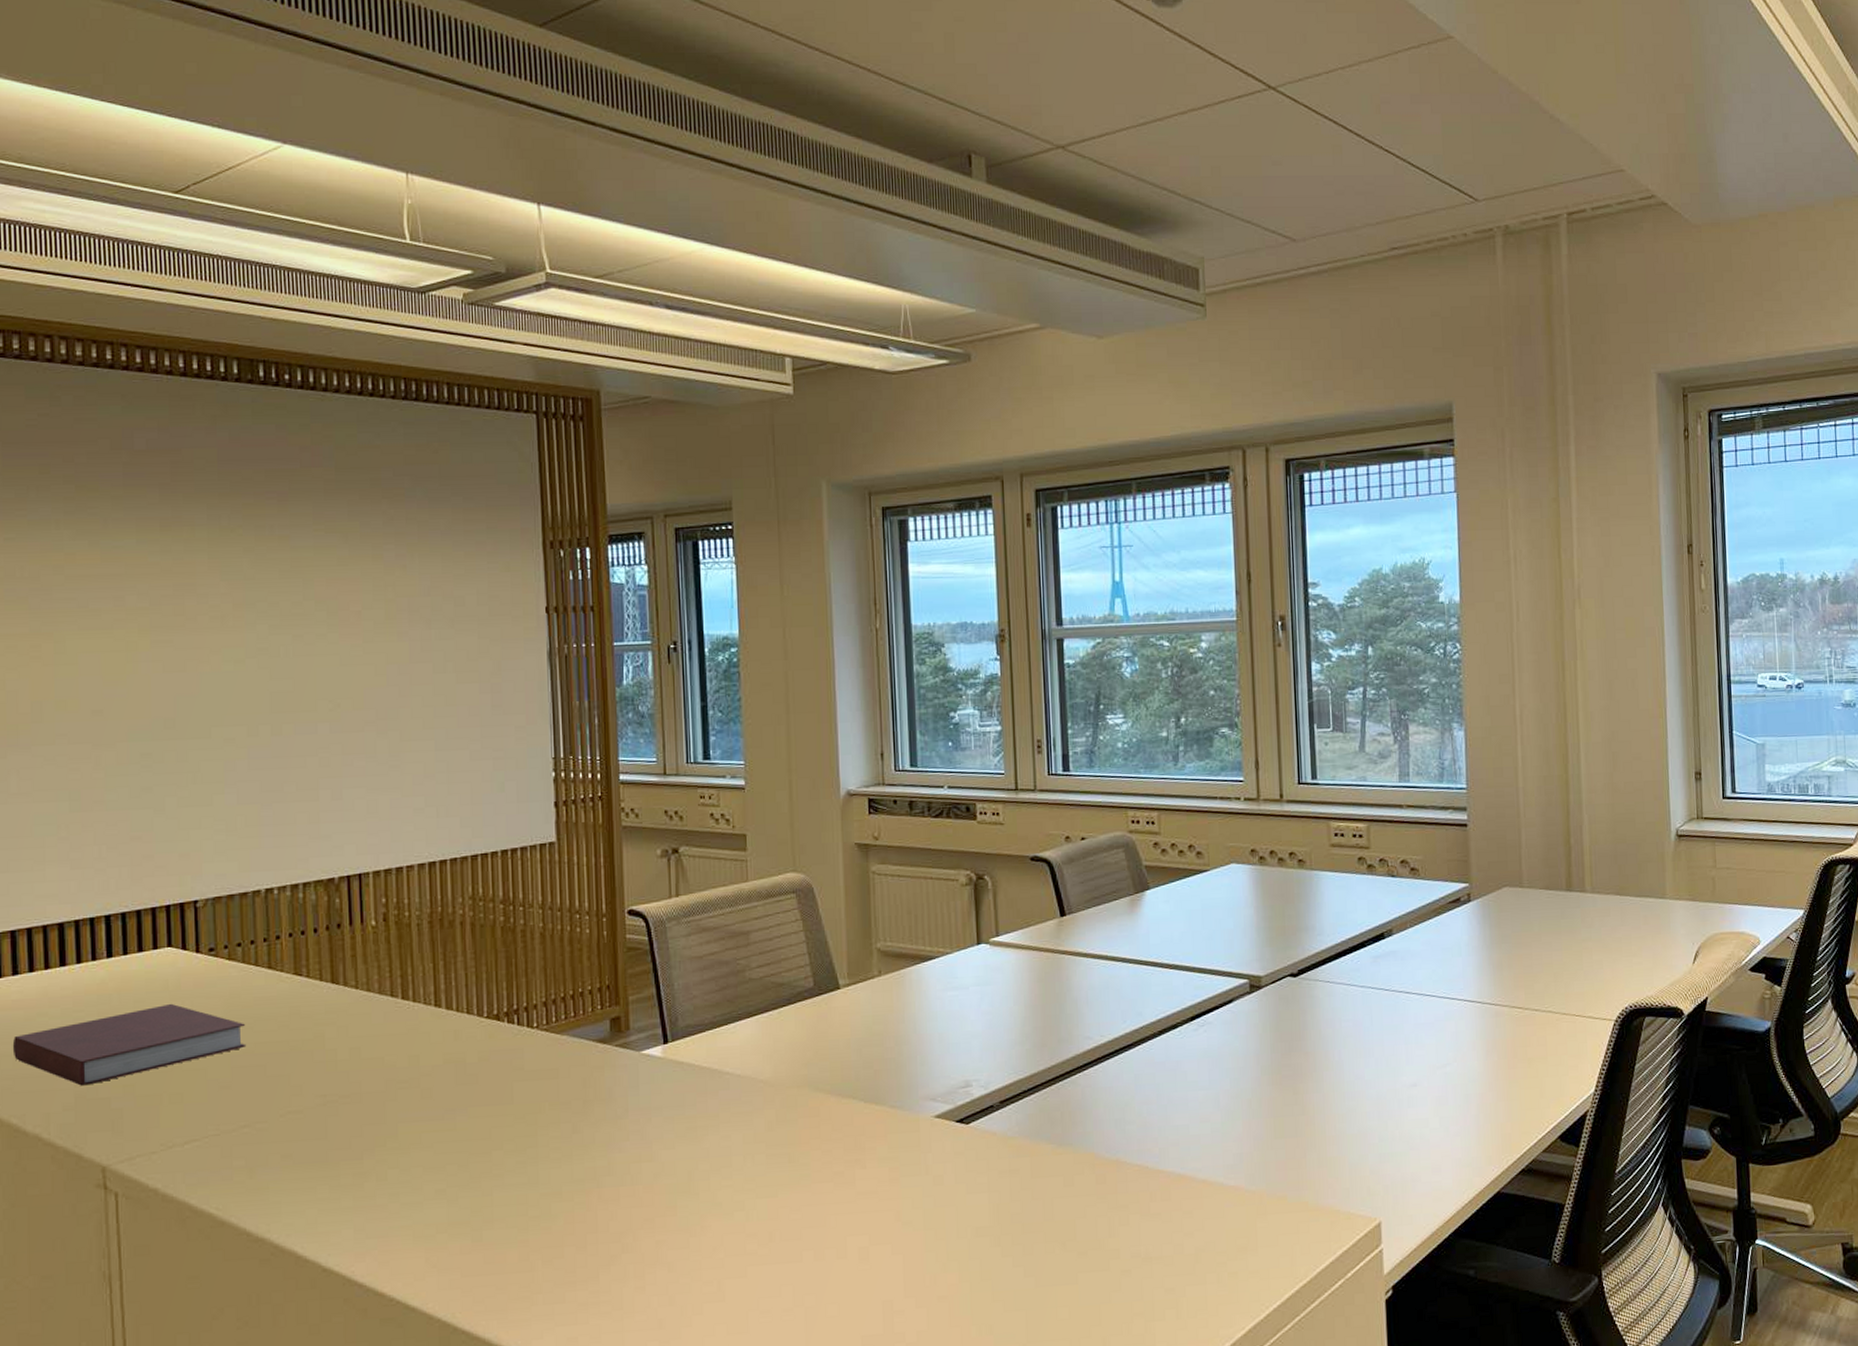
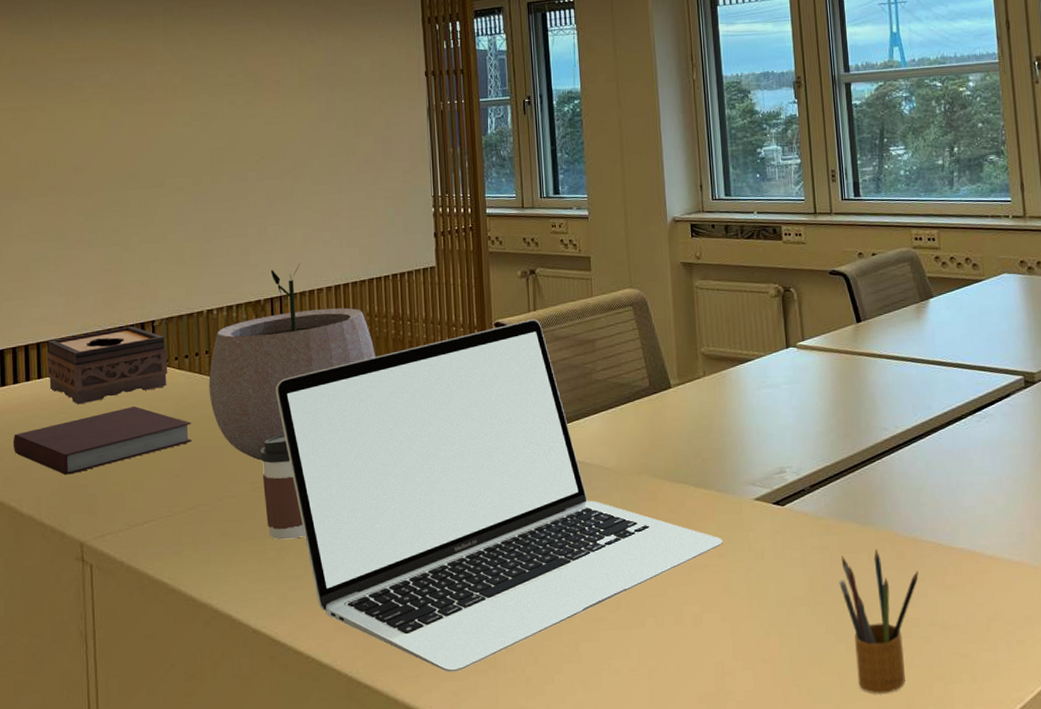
tissue box: none [56,906,215,1002] -> present [47,326,168,405]
plant pot: none [267,835,479,1070] -> present [209,263,375,461]
coffee cup: none [333,1040,390,1163] -> present [260,435,306,540]
laptop: none [353,907,896,1315] -> present [276,319,723,672]
pencil box: none [1029,1172,1121,1333] -> present [839,548,919,694]

